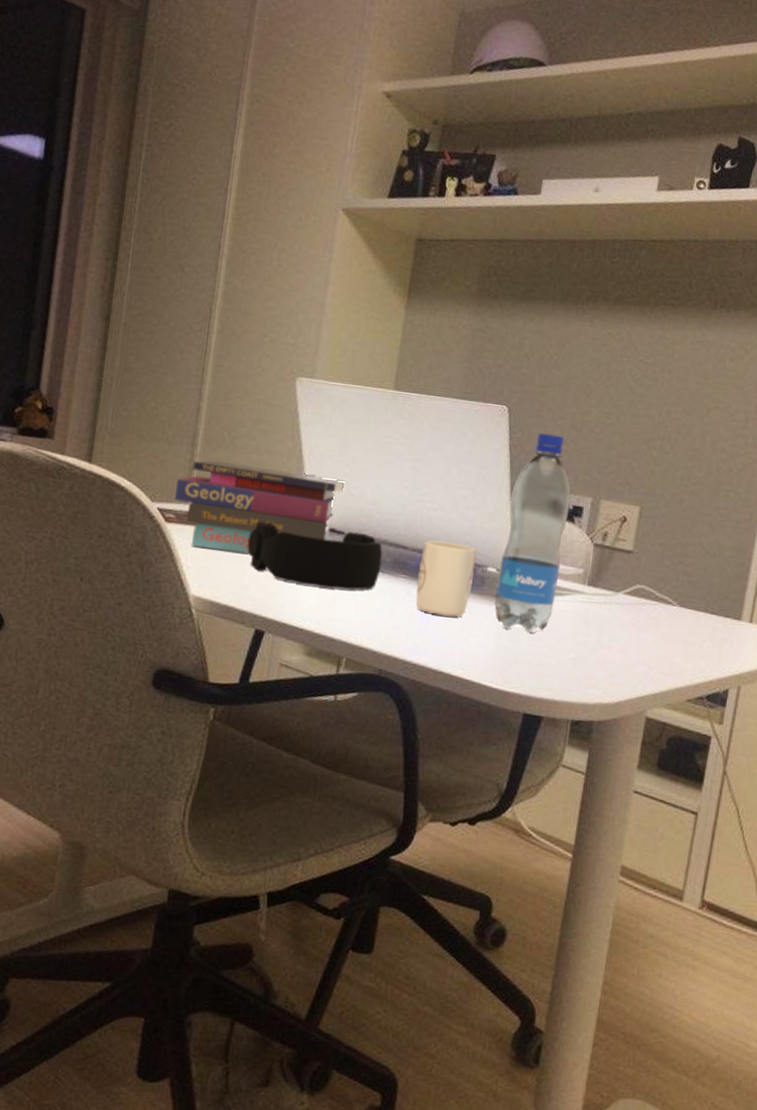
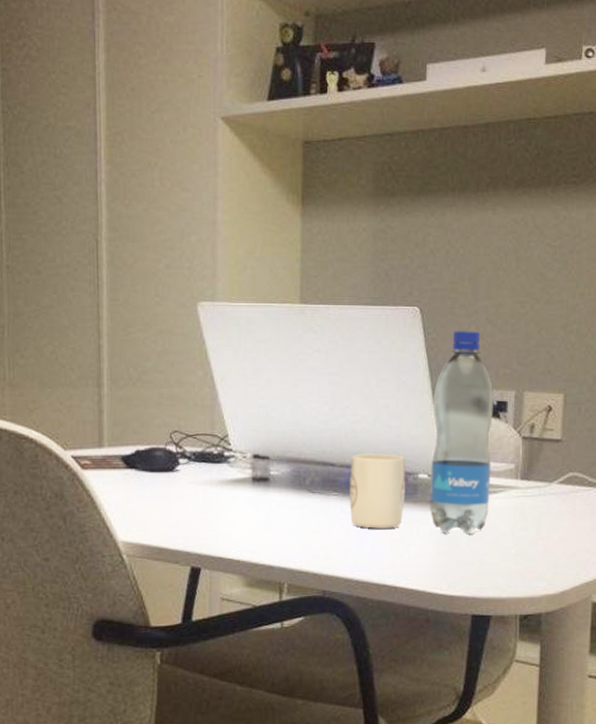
books: present [175,460,347,554] -> none [88,399,264,491]
headphones: present [247,521,383,590] -> none [171,456,311,517]

